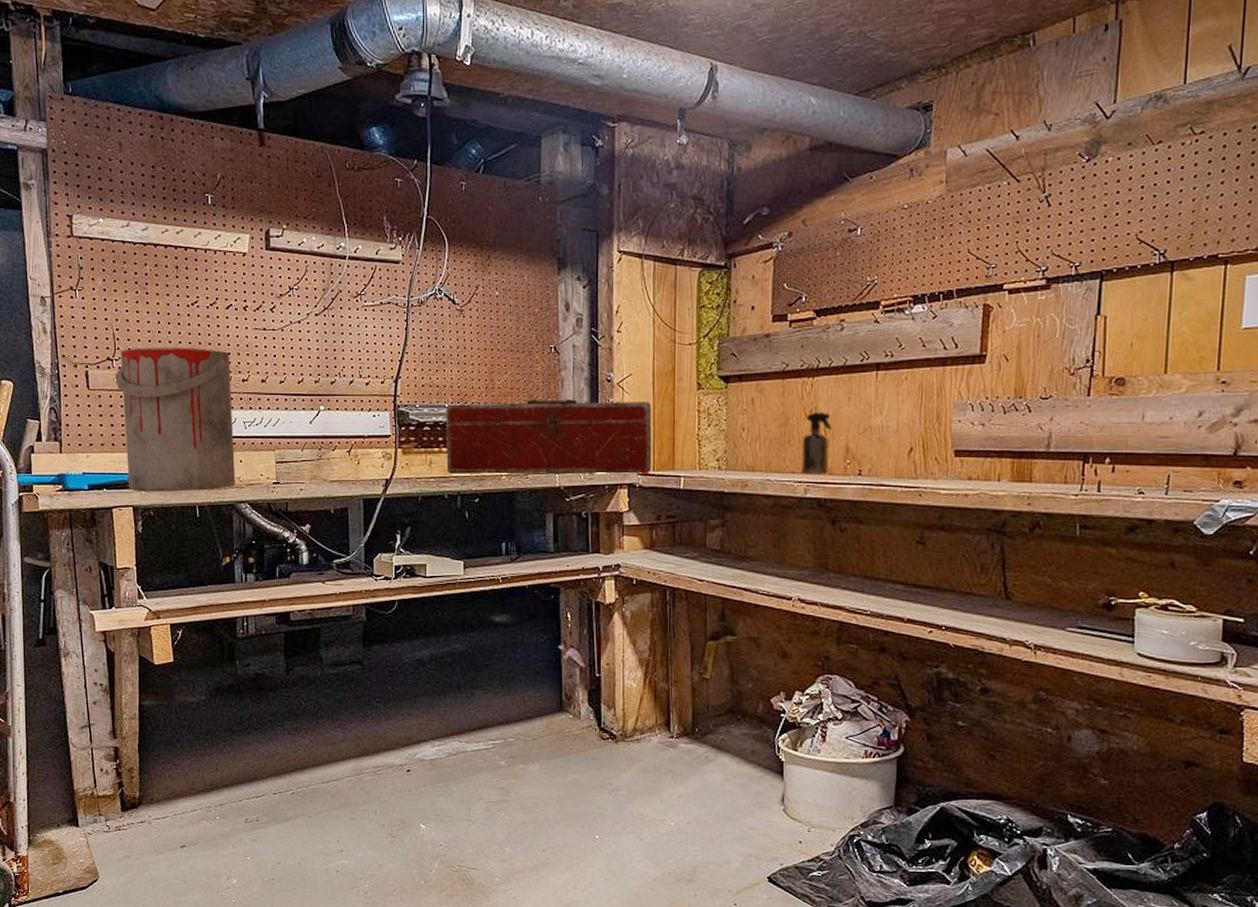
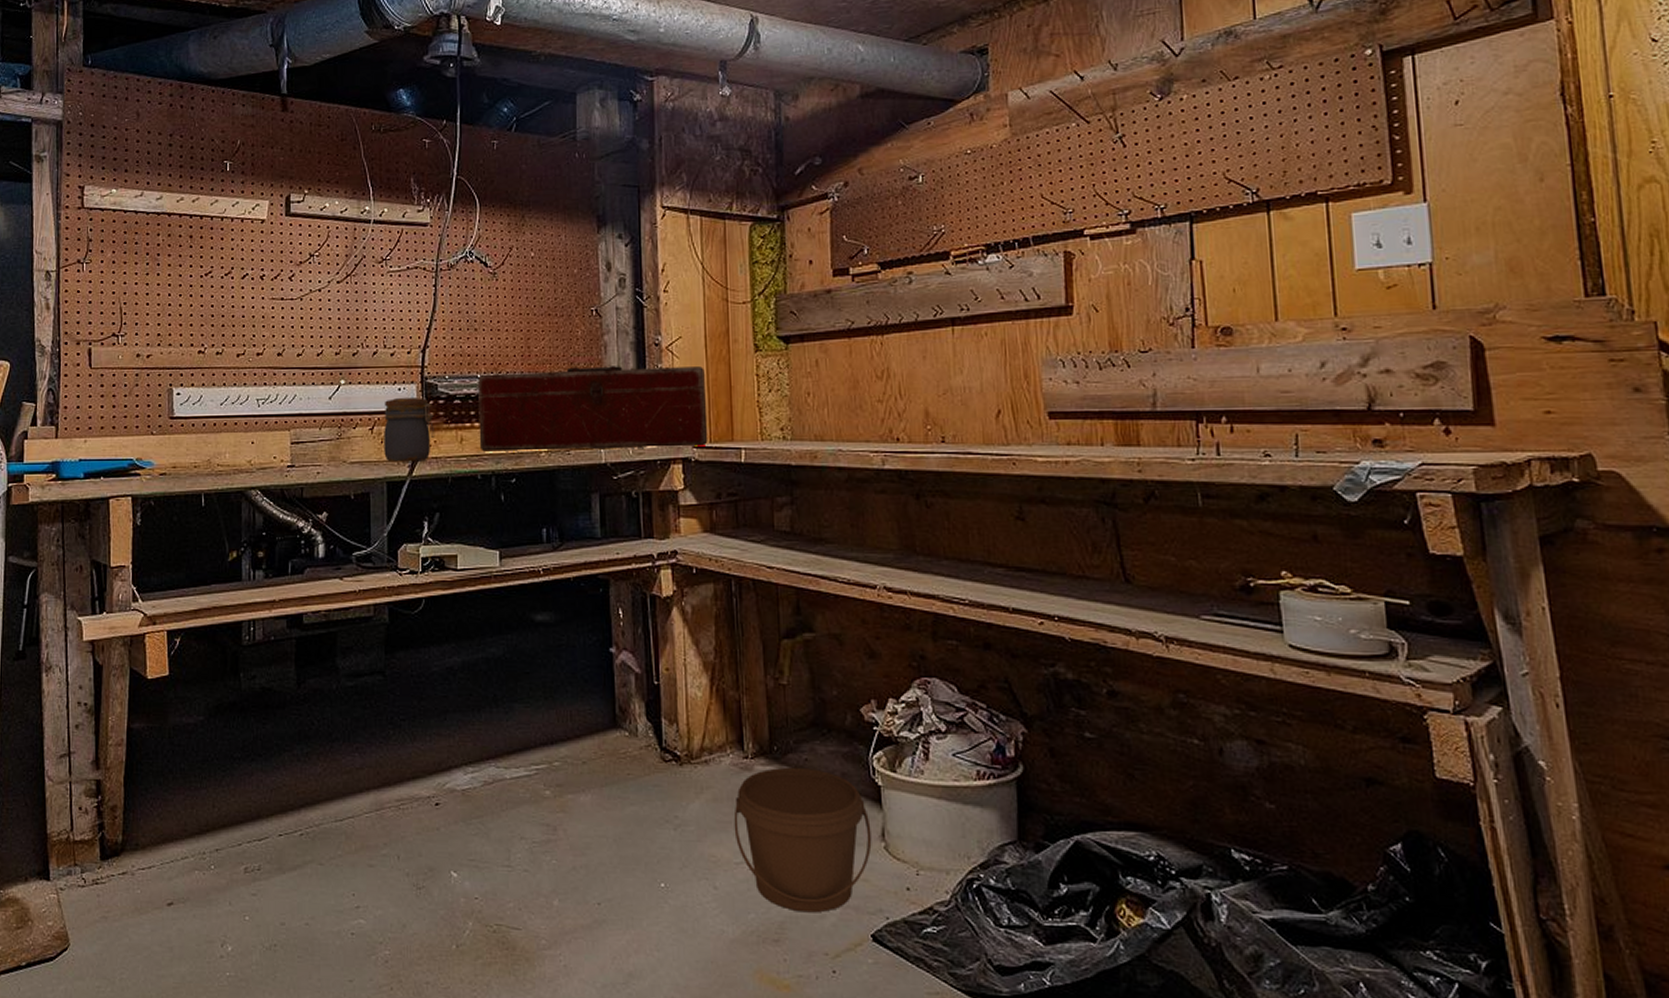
paint can: present [114,347,236,491] -> none [119,320,246,479]
jar: none [360,424,407,482] -> present [384,398,436,462]
bucket: none [659,745,773,860] -> present [733,767,872,913]
spray bottle: present [802,411,832,475] -> none [875,372,908,444]

